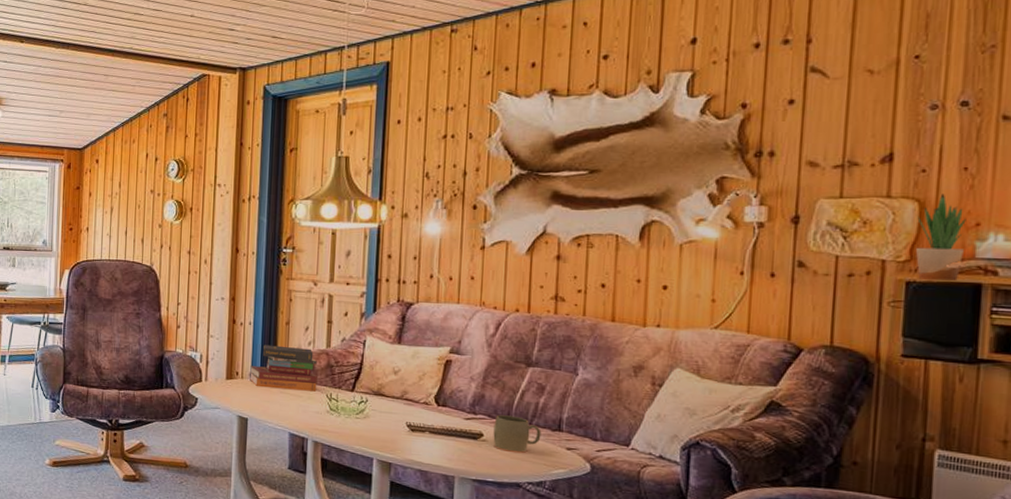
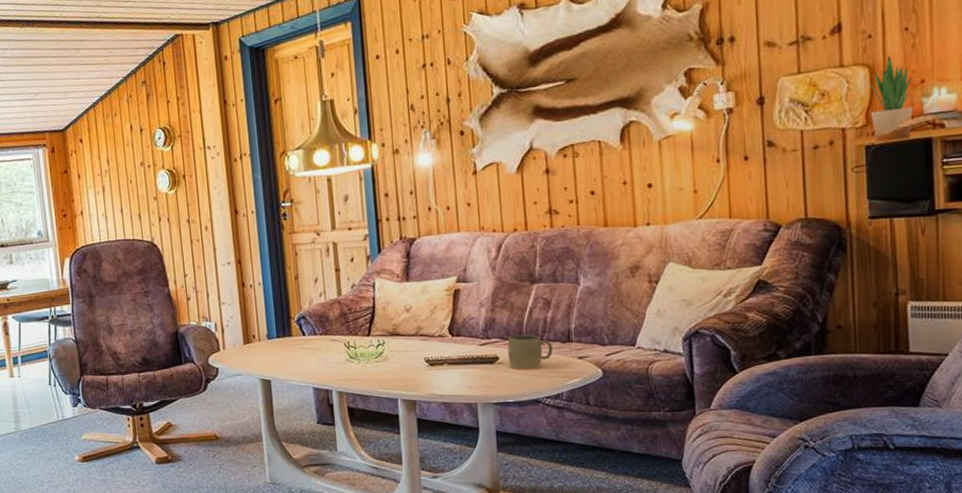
books: present [250,344,317,392] -> none [266,300,334,347]

